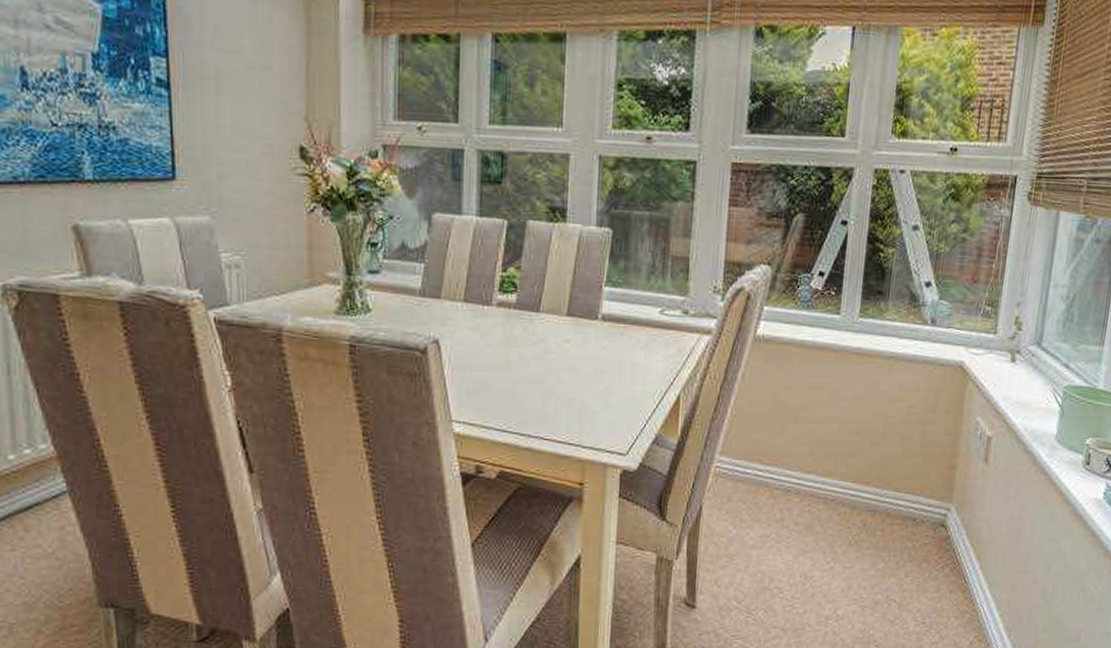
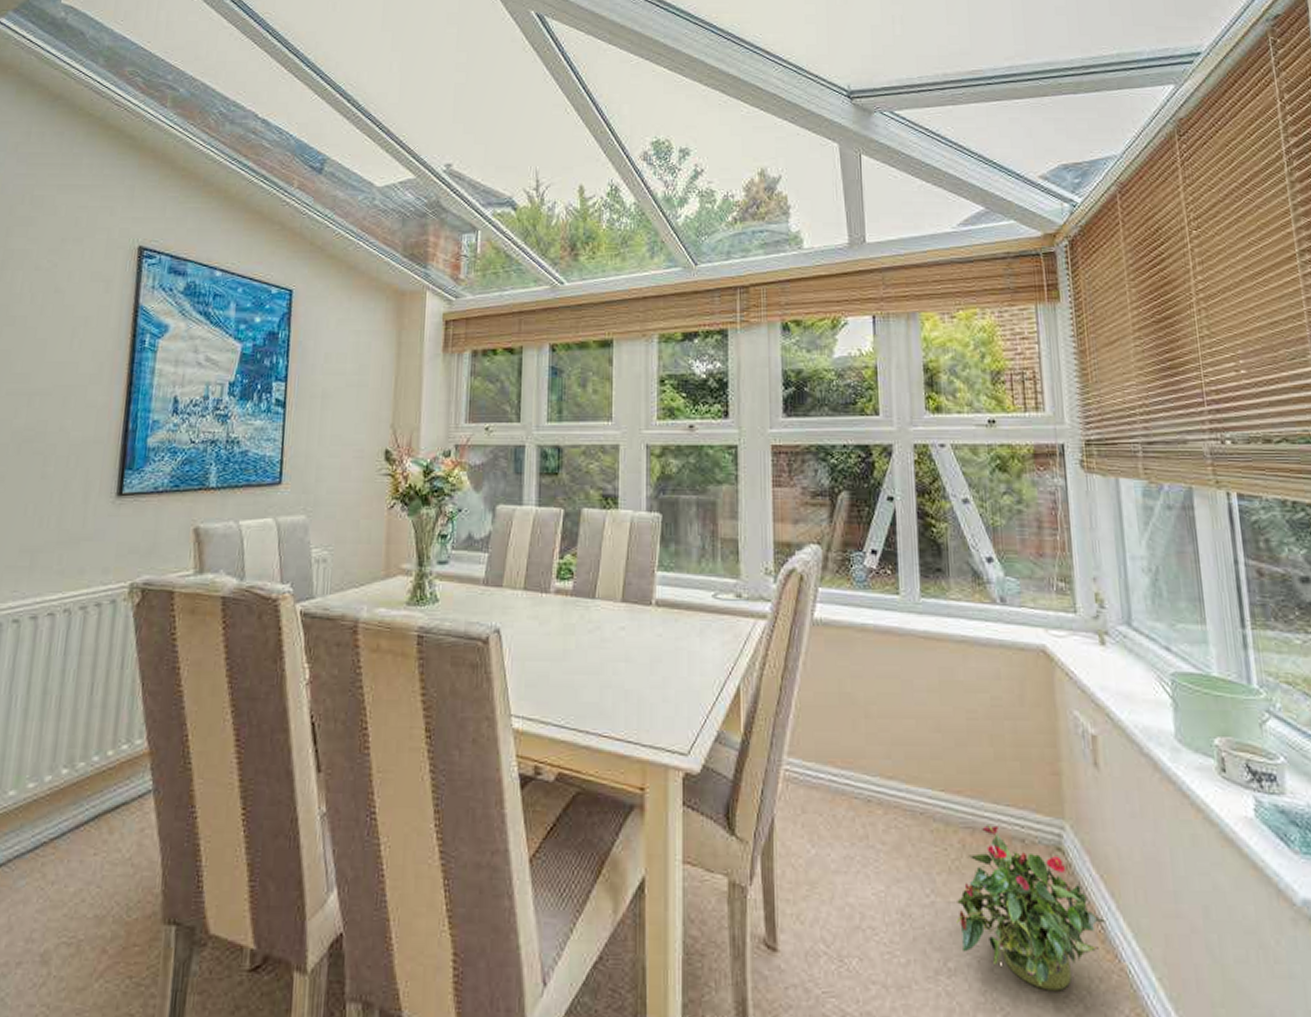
potted plant: none [849,508,968,627] -> present [956,825,1105,991]

